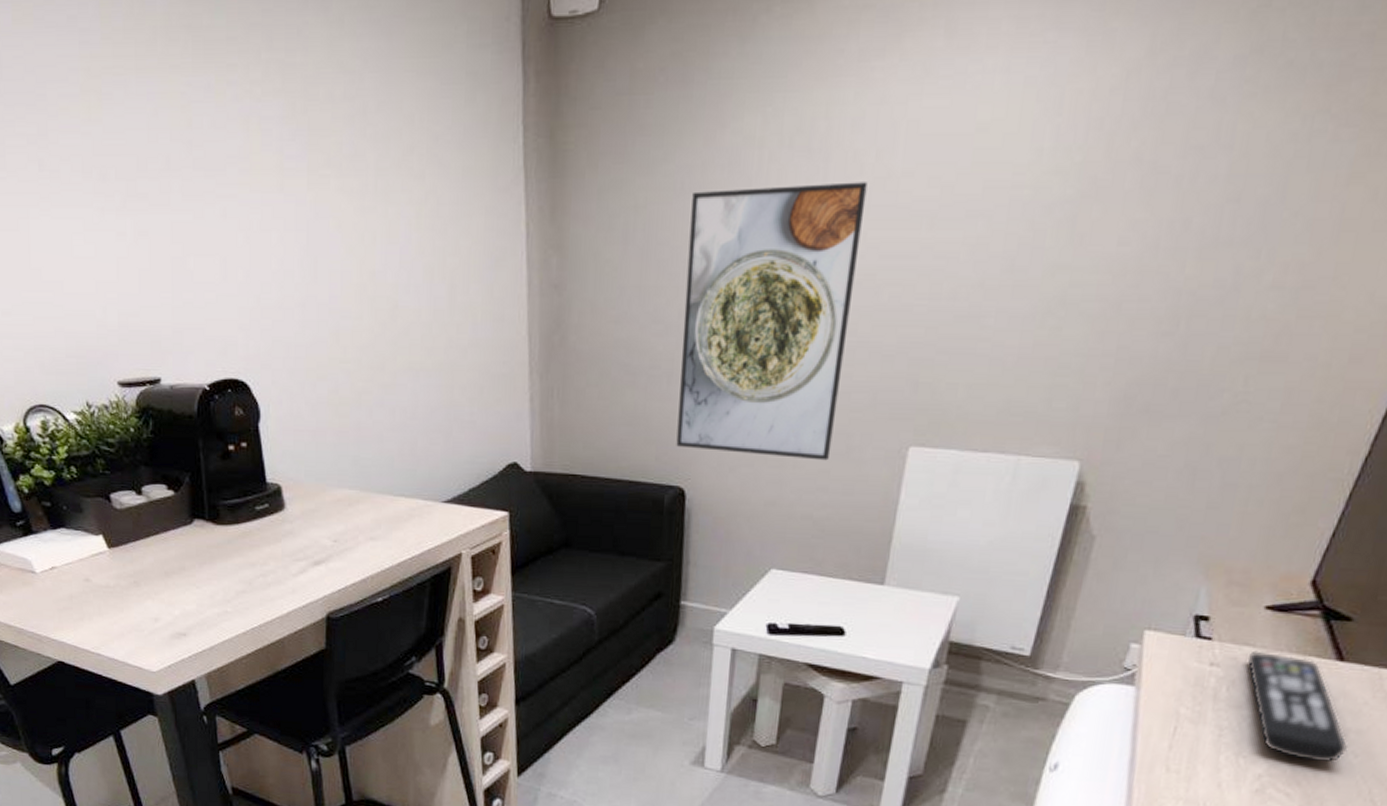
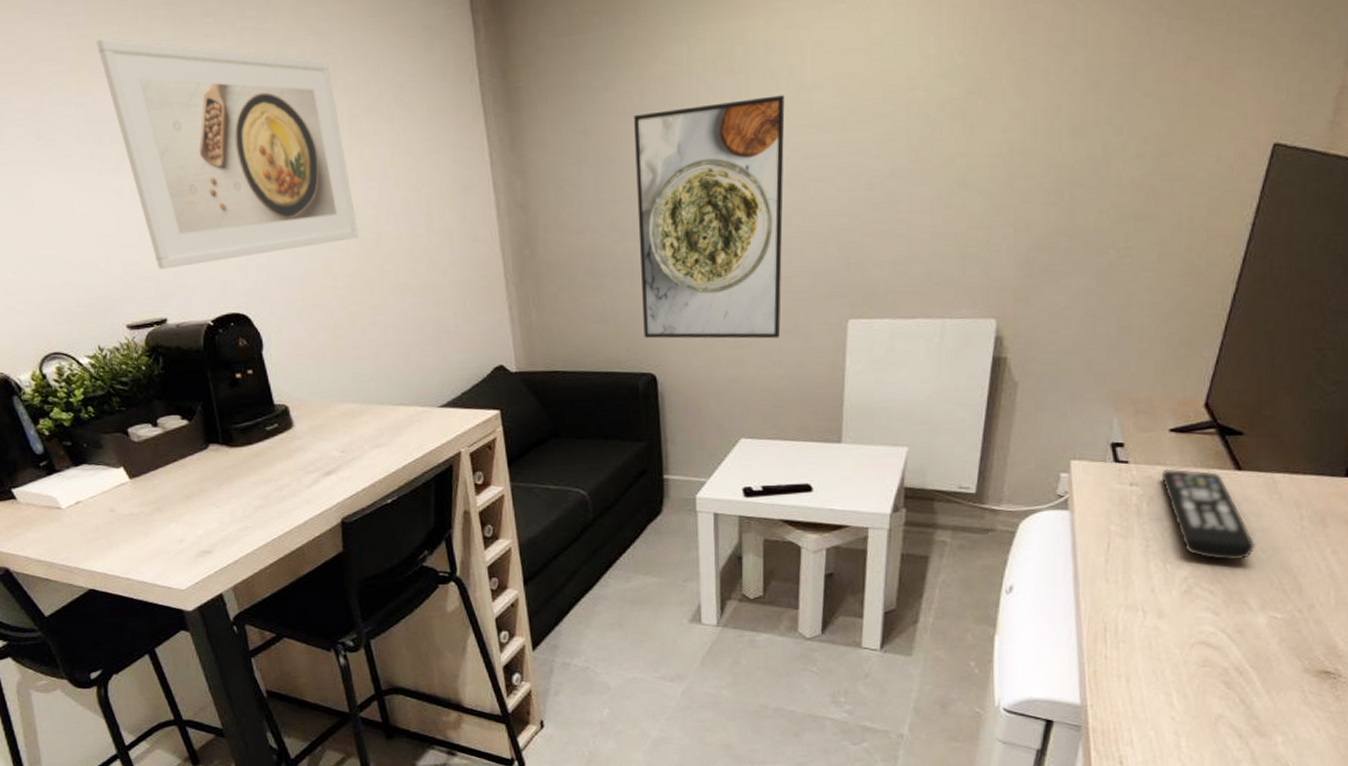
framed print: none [110,61,374,324] -> present [96,38,358,270]

